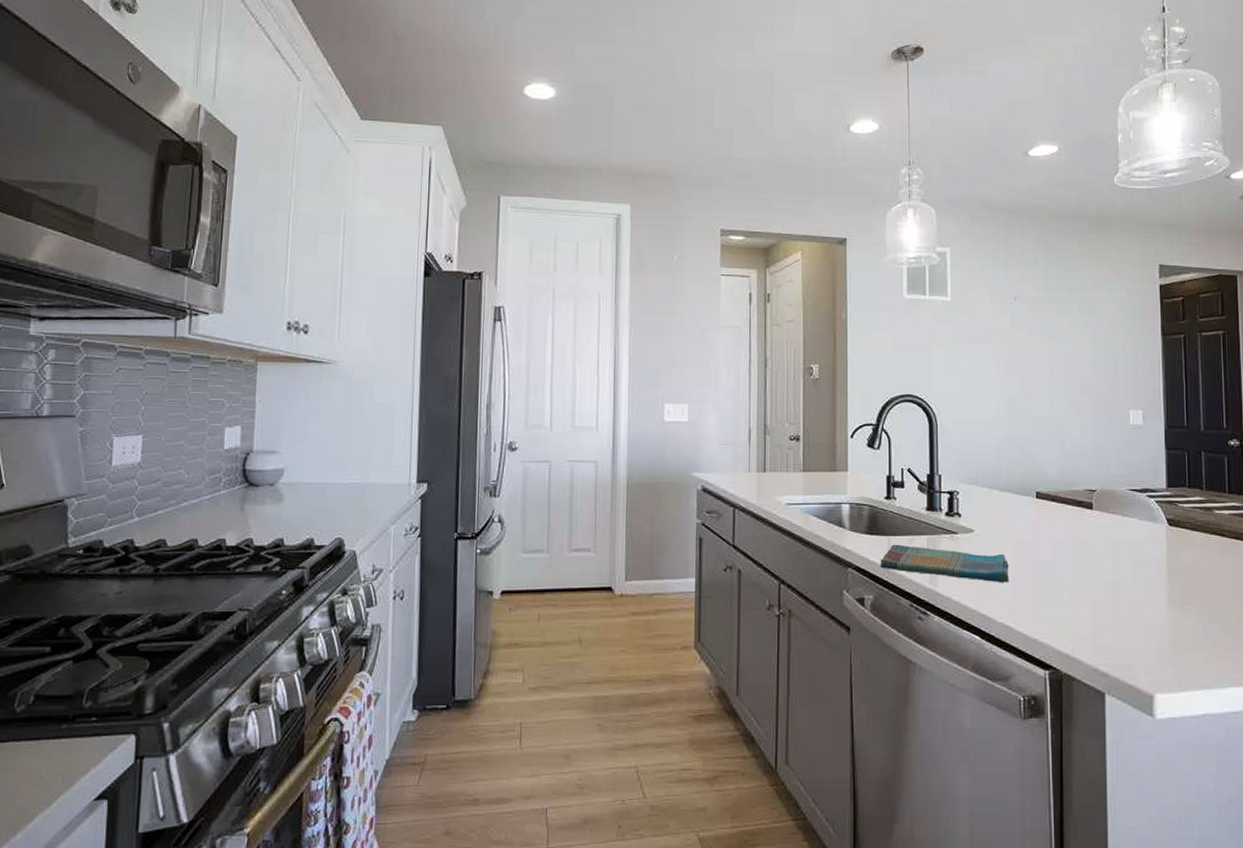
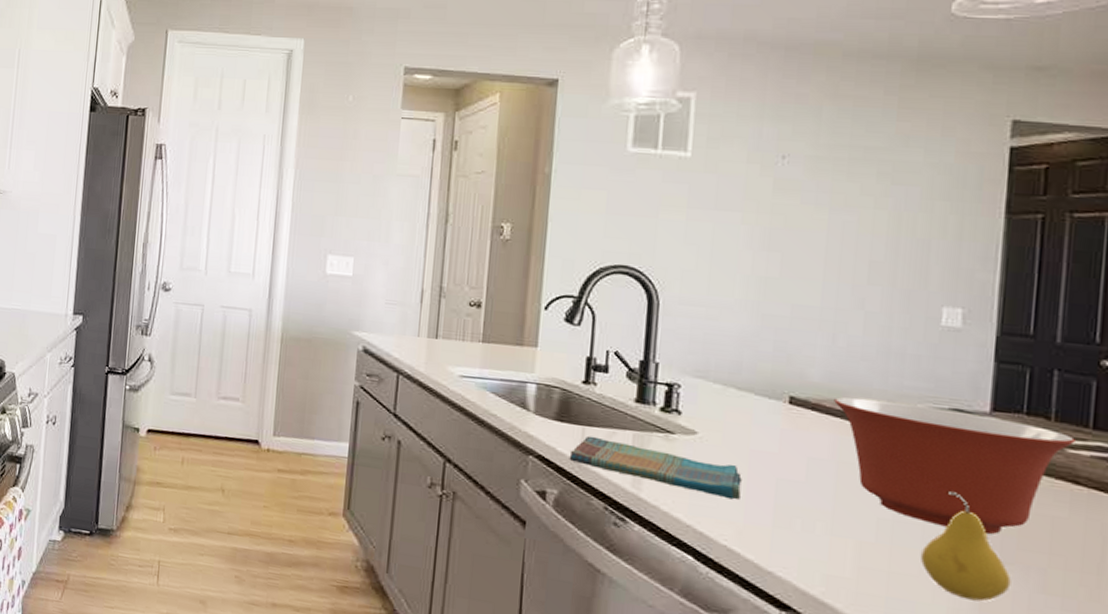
mixing bowl: none [1066,487,1220,584] -> present [834,397,1077,535]
fruit: none [1134,553,1191,637] -> present [921,490,1011,602]

